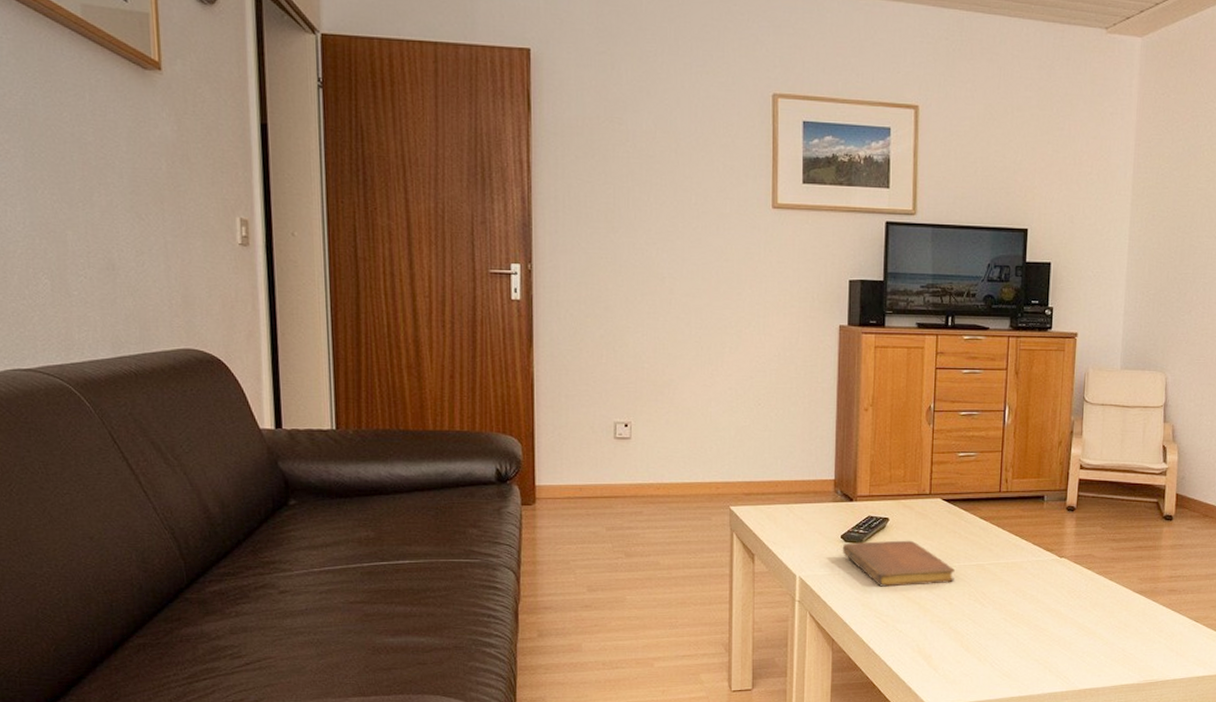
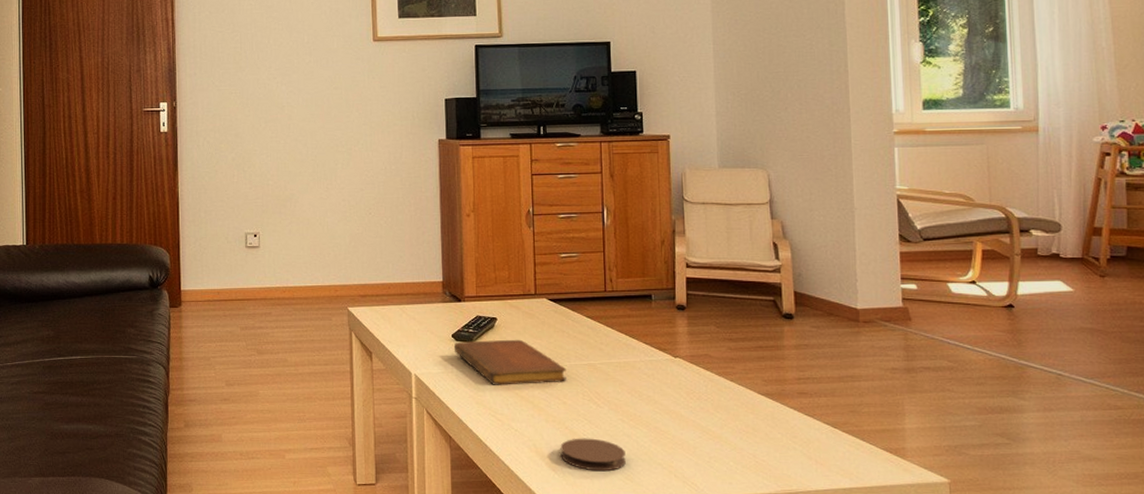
coaster: none [942,637,1005,669] -> present [560,438,626,472]

